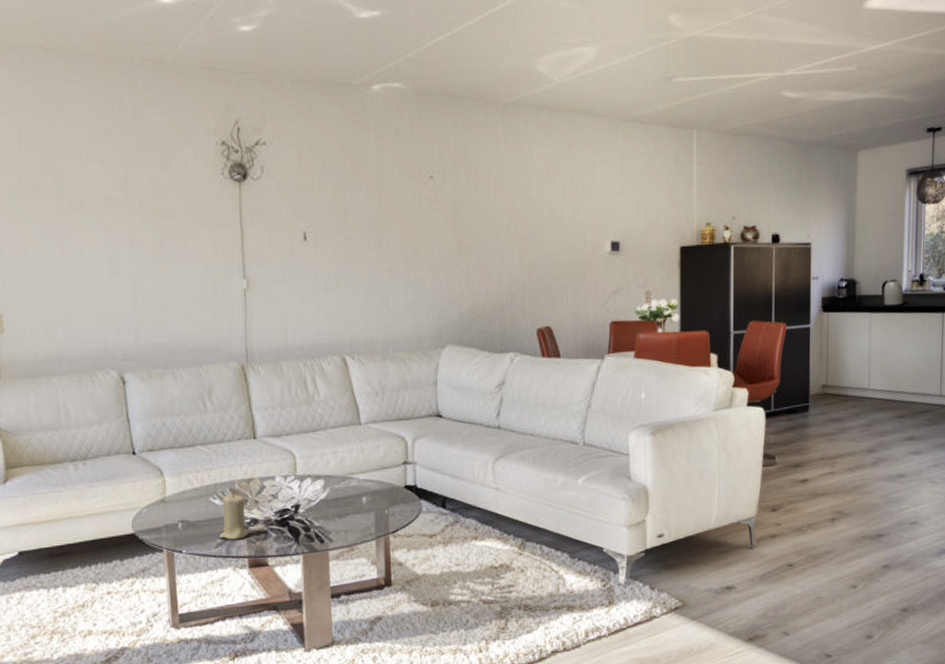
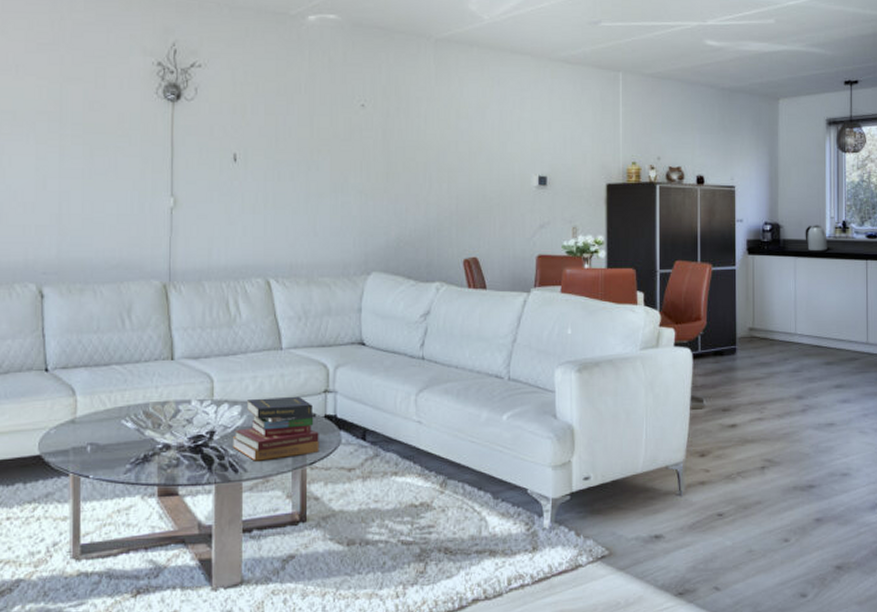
candle: present [219,493,249,540] -> none [129,416,161,466]
books: none [316,468,401,532] -> present [232,396,319,461]

